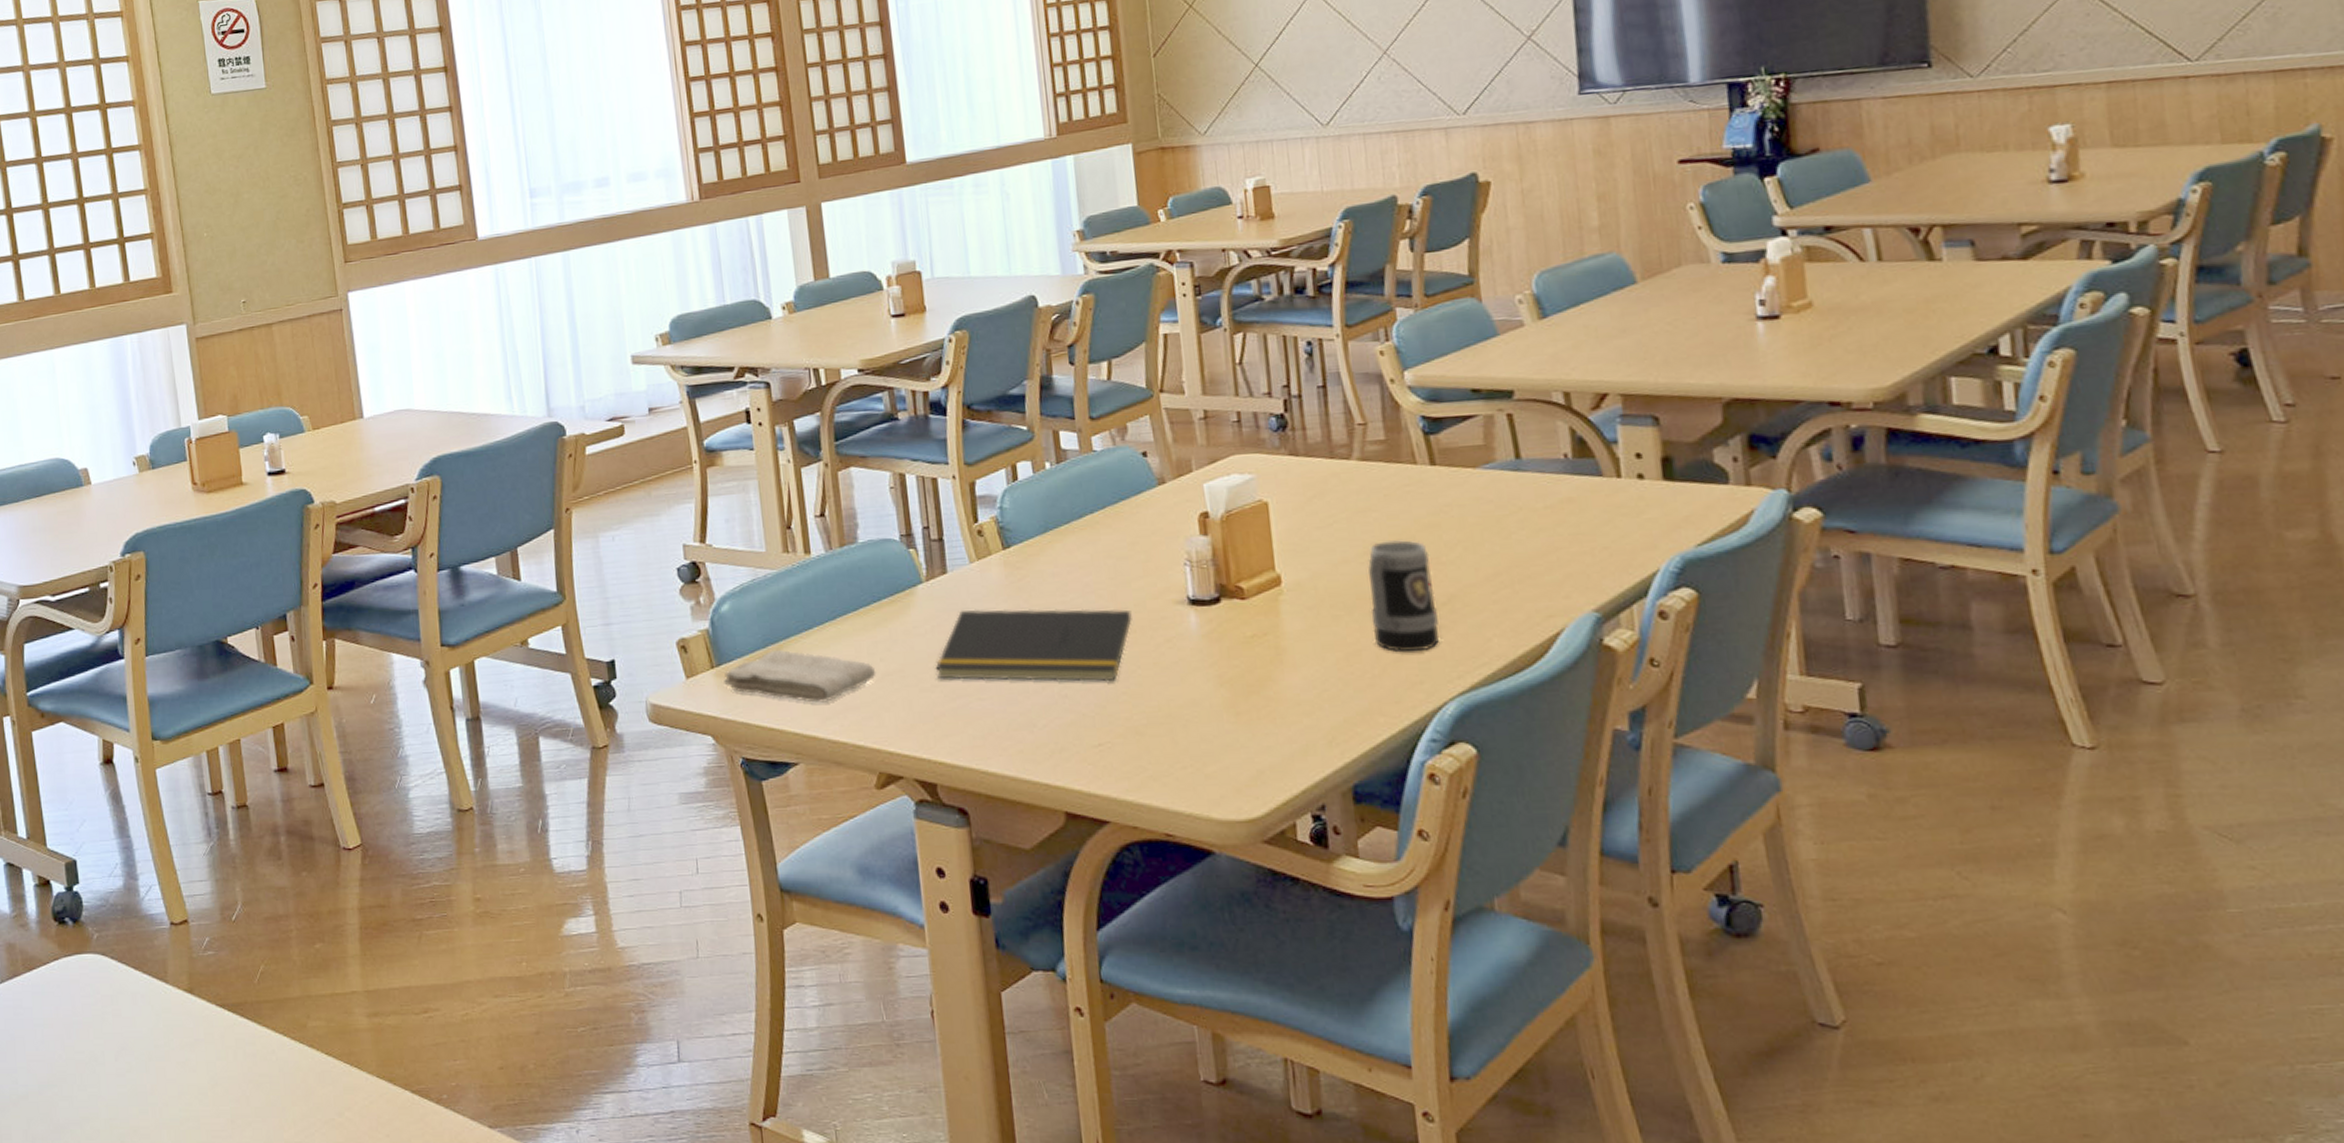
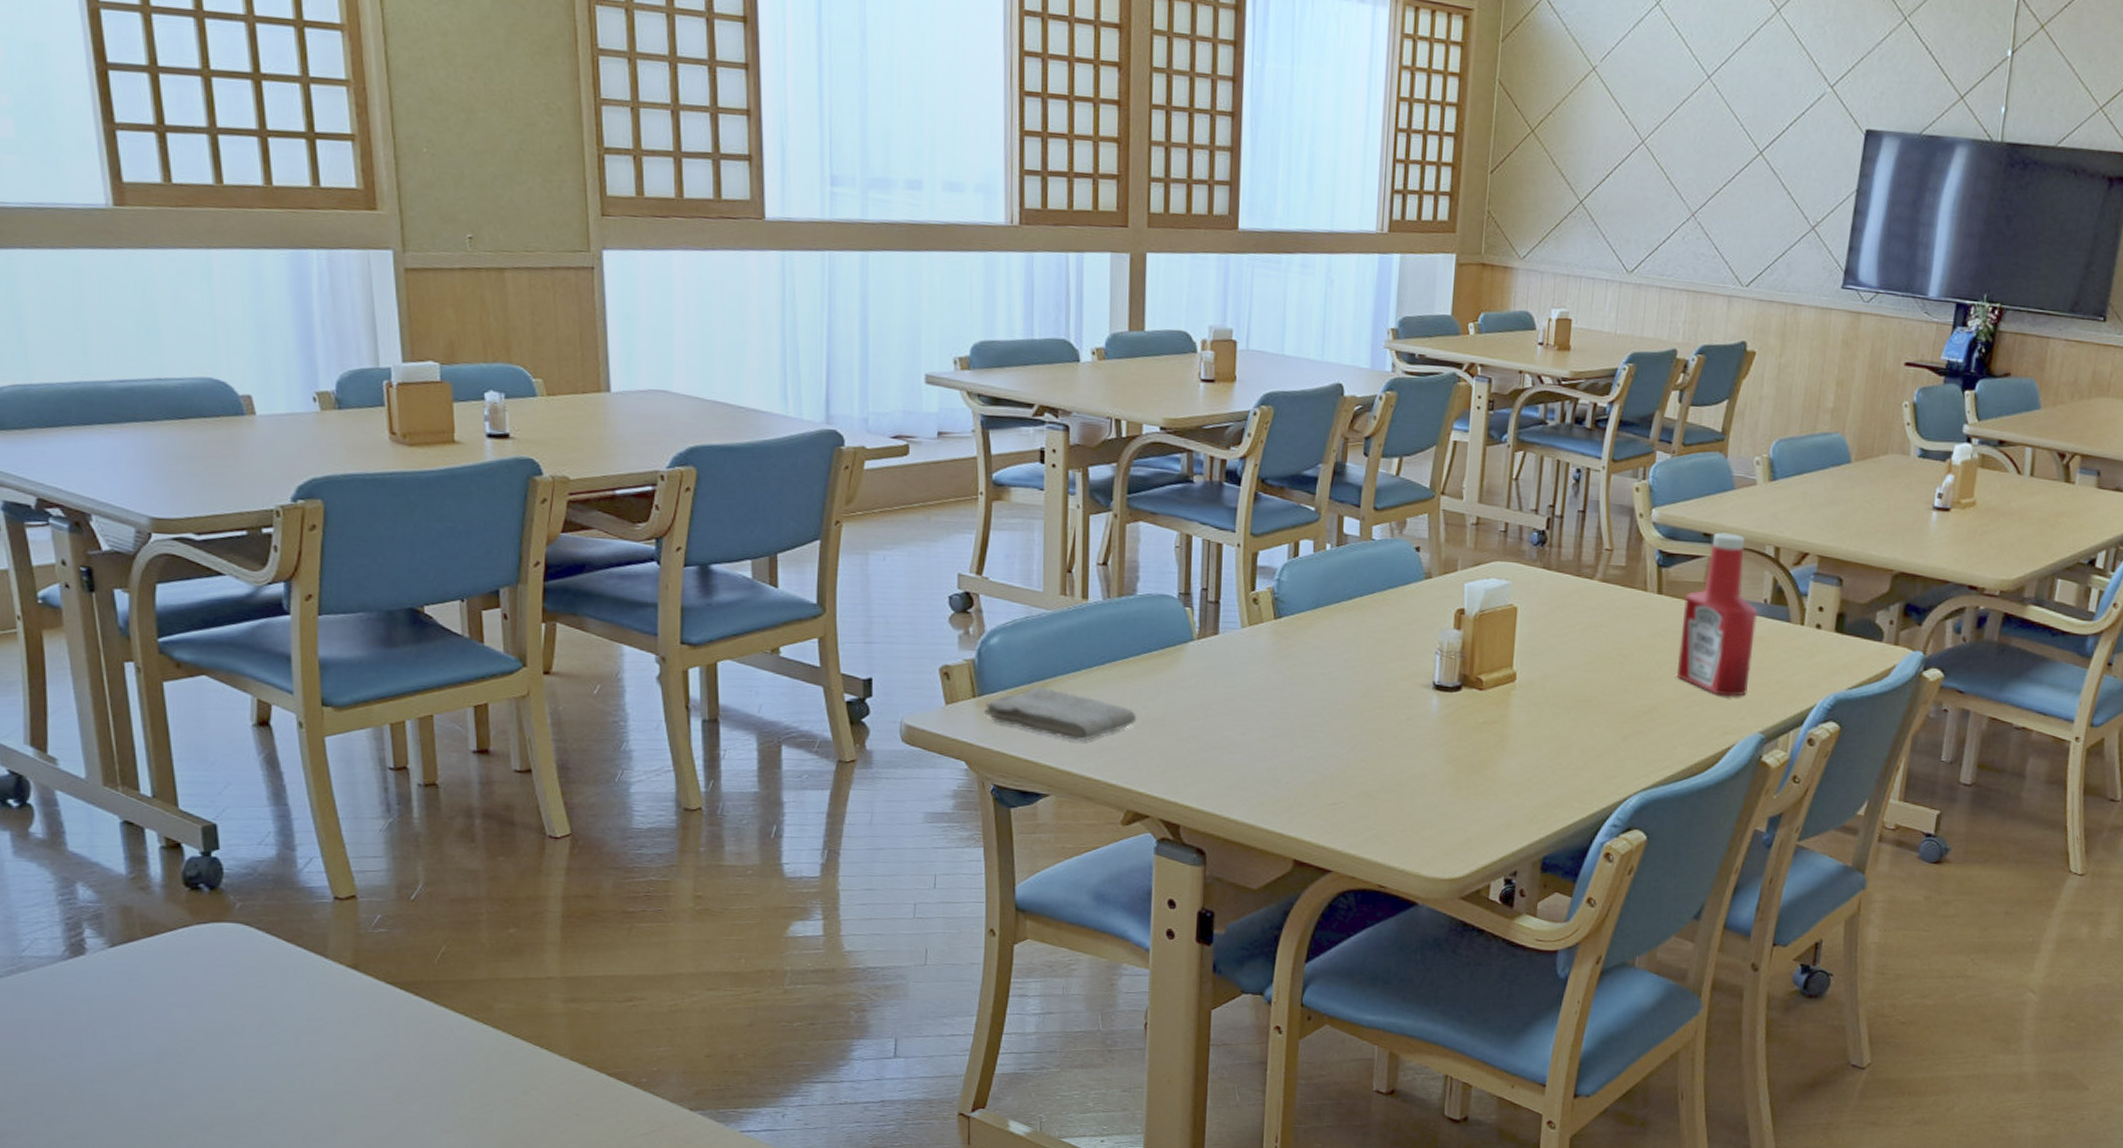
notepad: present [935,609,1132,682] -> none [1194,670,1382,749]
mug: present [1368,540,1439,653] -> none [1584,654,1642,751]
ketchup bottle: none [1464,384,1566,573] -> present [1676,532,1758,696]

